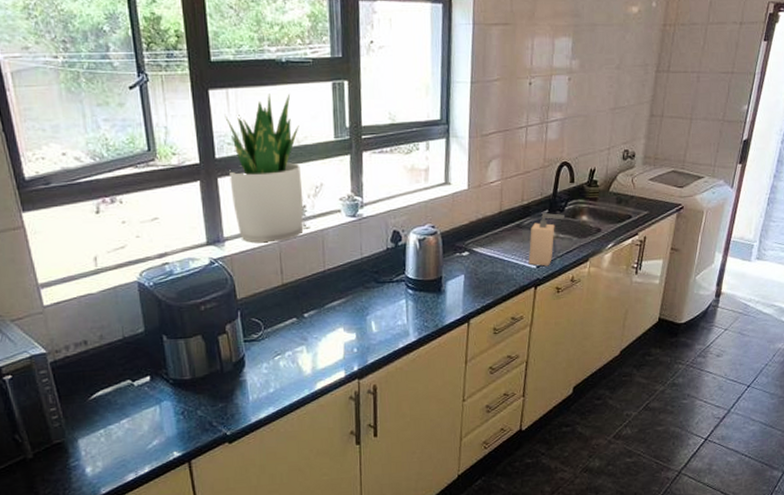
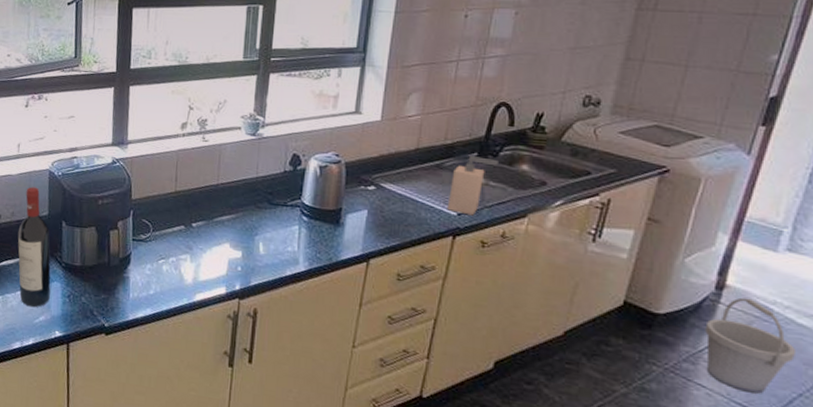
wine bottle: none [111,303,161,434] -> present [17,187,51,308]
planter: present [224,93,304,243] -> none [140,14,211,151]
bucket: none [710,300,764,371] -> present [705,297,797,394]

